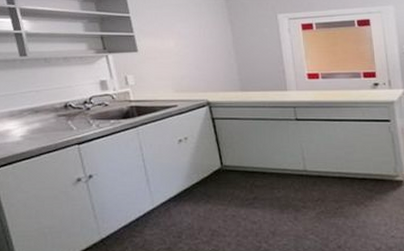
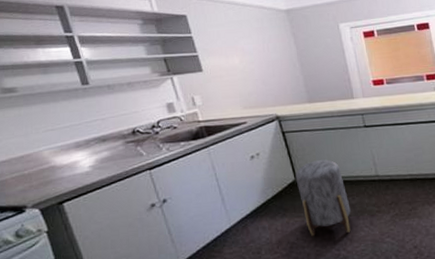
stool: none [222,150,276,225] -> present [295,159,351,236]

